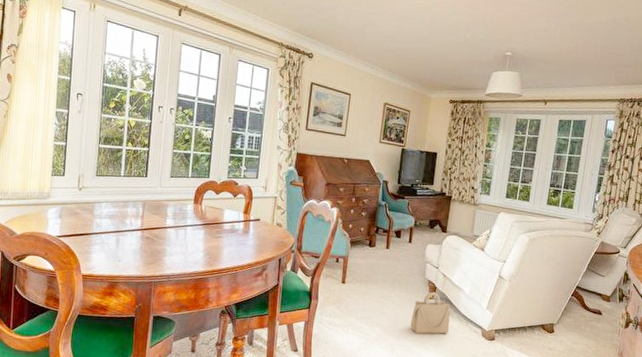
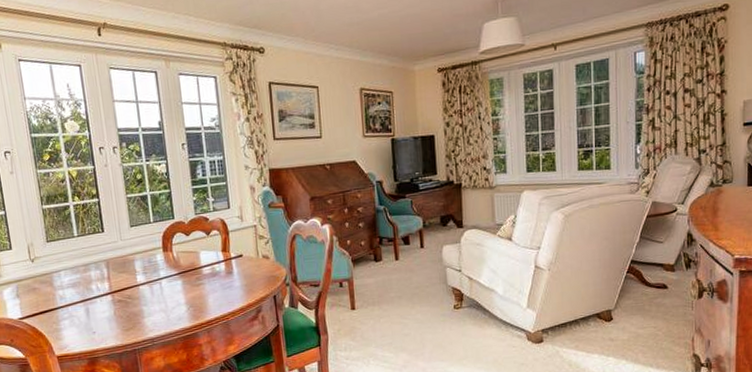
handbag: present [410,291,450,334] -> none [440,299,487,351]

